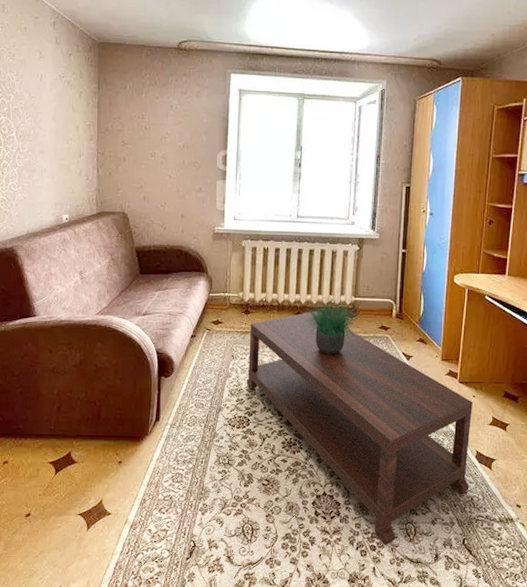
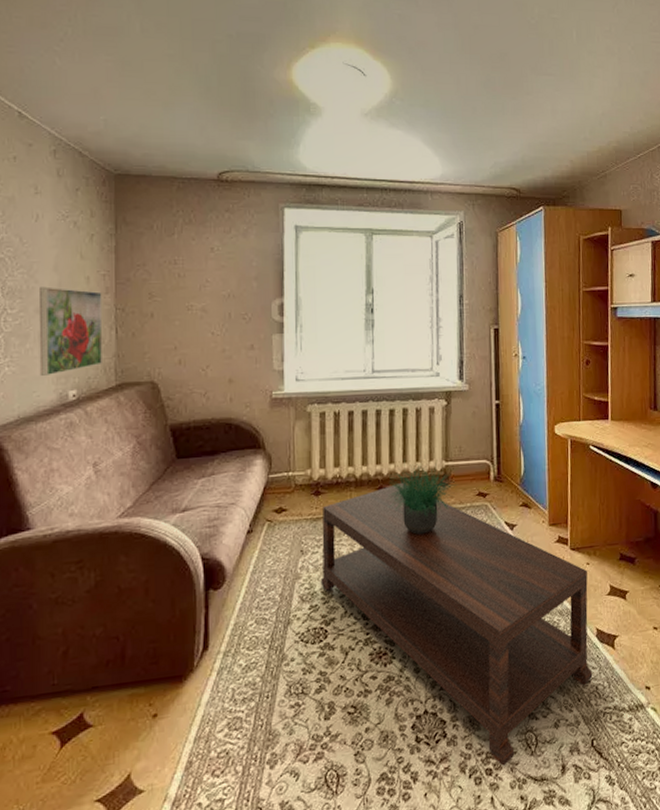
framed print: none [42,132,88,202] -> present [39,286,103,376]

